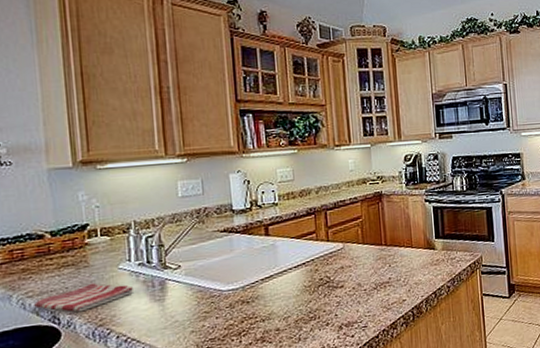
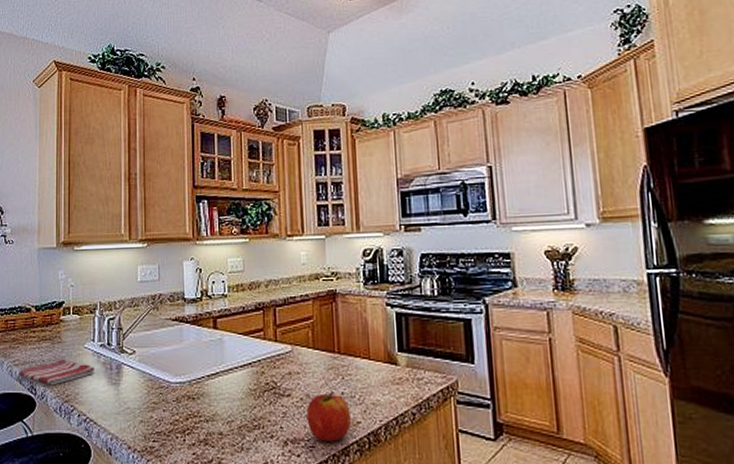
apple: none [358,278,398,321] -> present [306,392,351,442]

